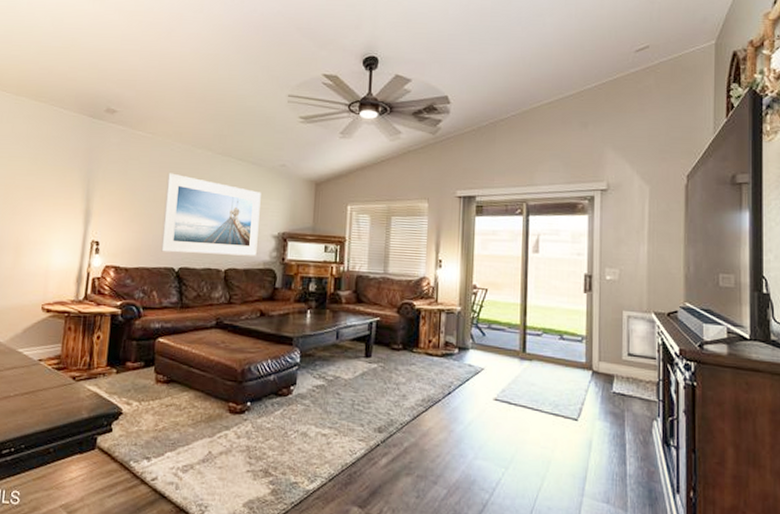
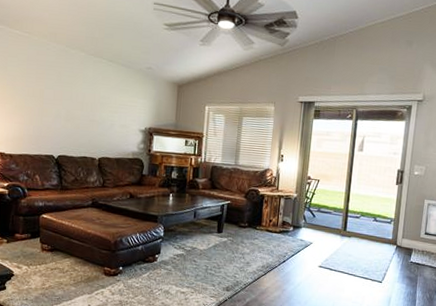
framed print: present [160,173,261,256] -> none [40,70,130,148]

